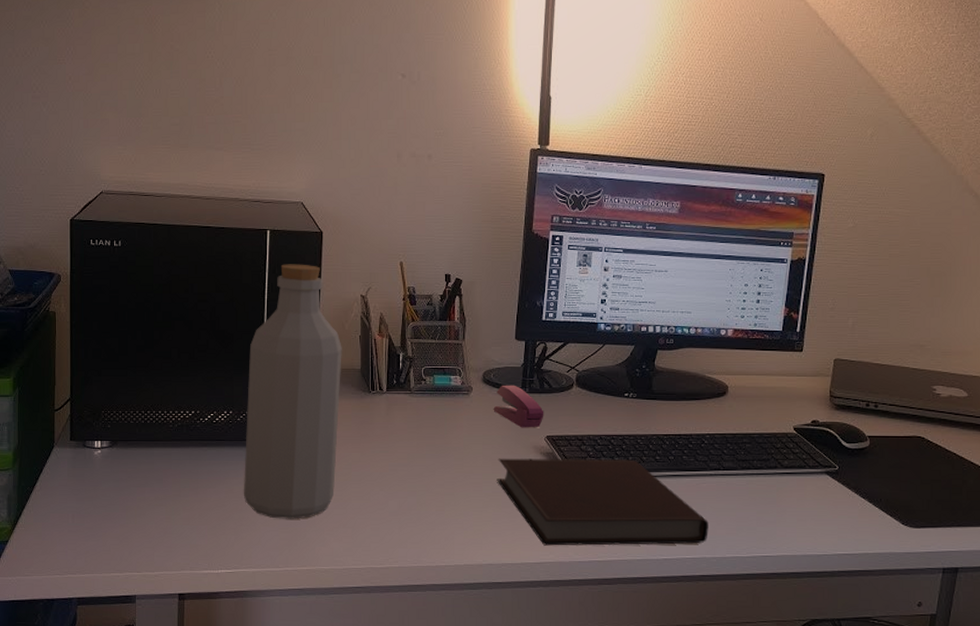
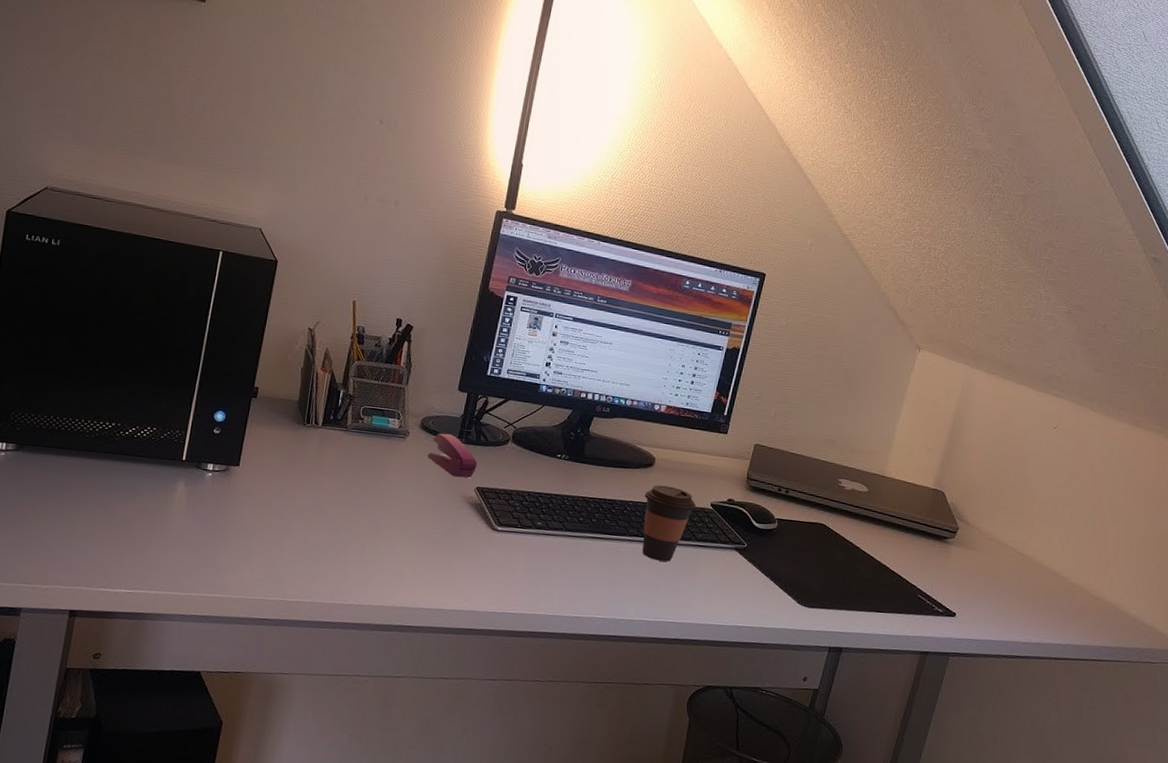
bottle: present [243,264,342,519] -> none [155,287,282,545]
notebook: present [497,458,709,546] -> none [421,504,622,605]
coffee cup: none [721,414,779,493] -> present [642,485,697,562]

